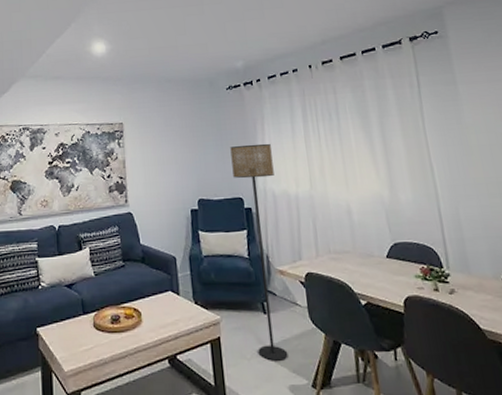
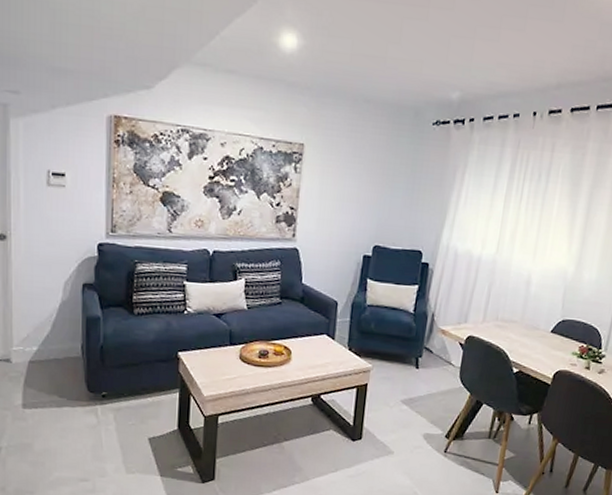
floor lamp: present [230,143,288,361] -> none [401,193,466,412]

